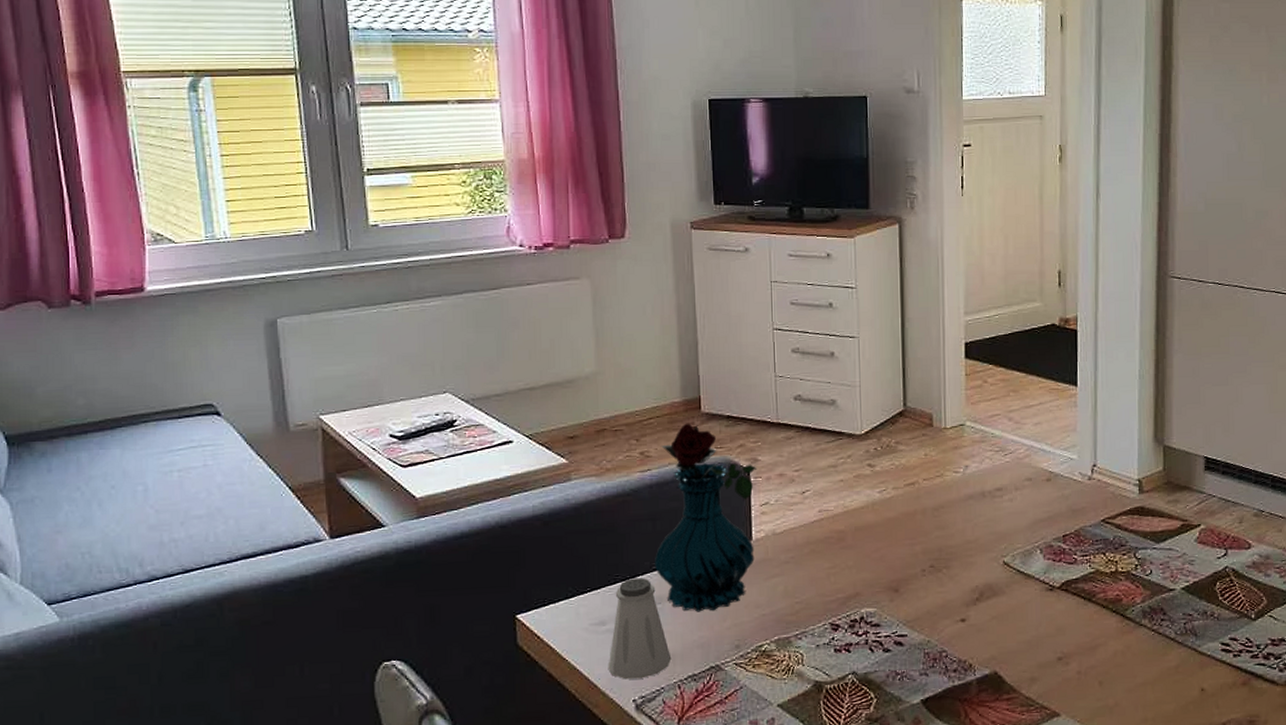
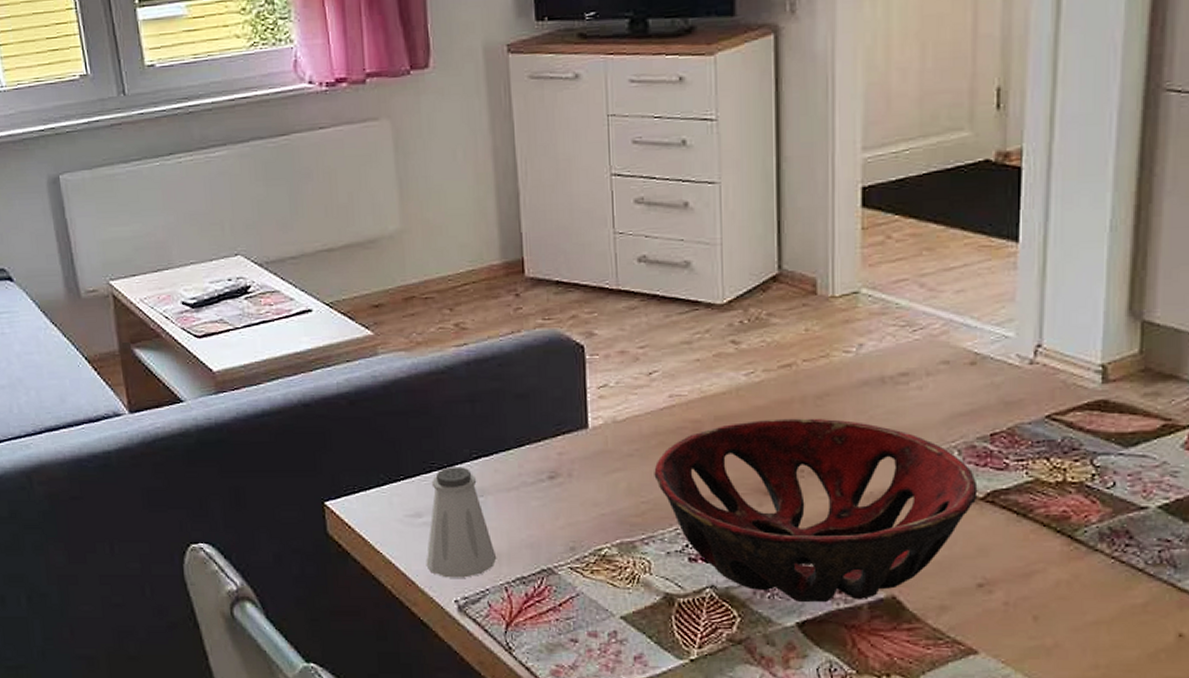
vase: present [655,423,758,612] -> none [475,289,594,508]
decorative bowl: none [806,526,1055,683] -> present [654,418,978,603]

